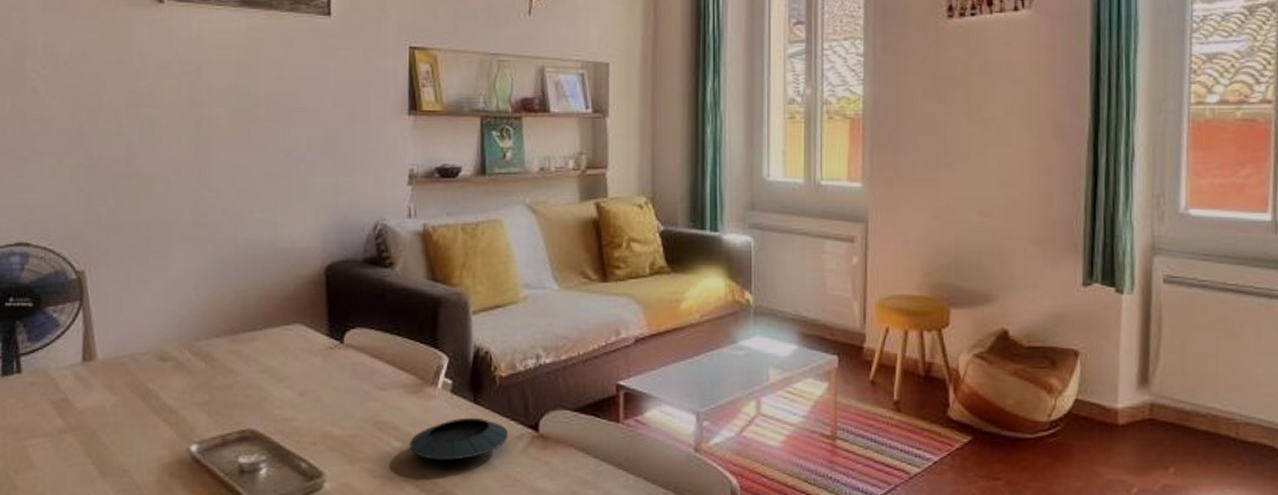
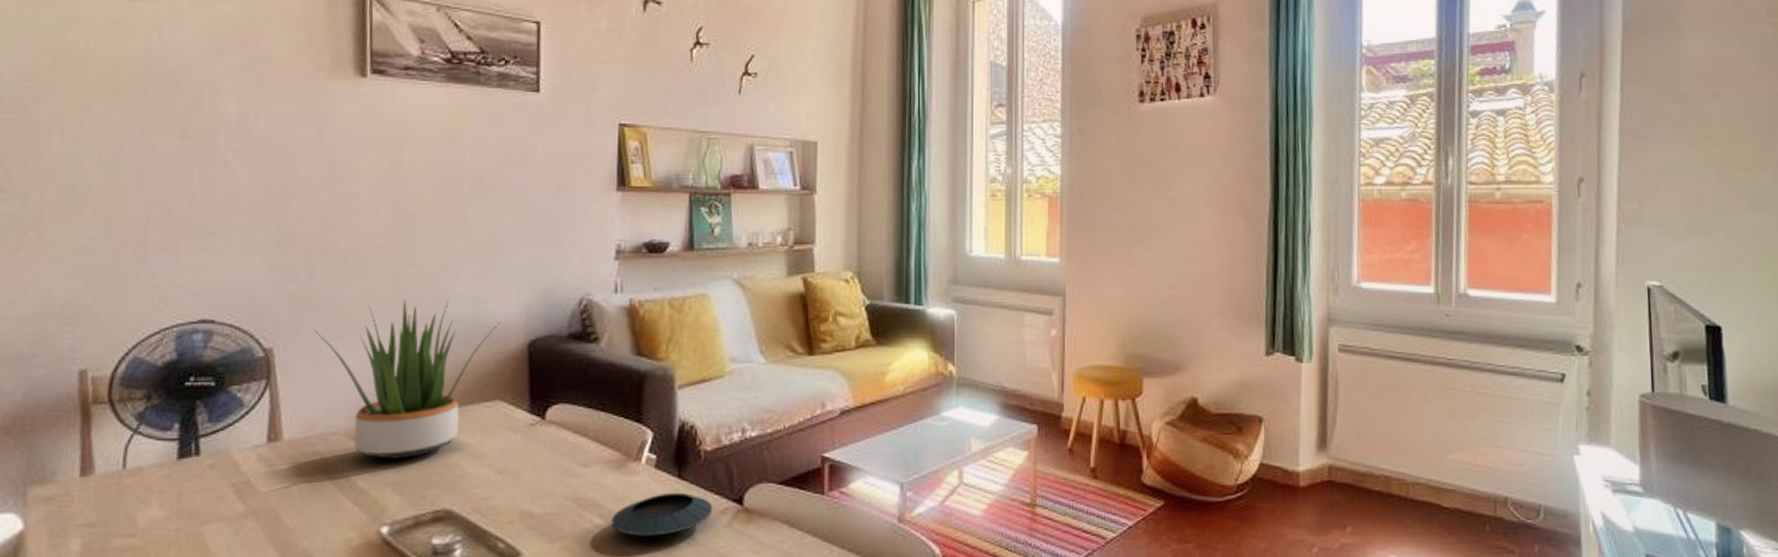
potted plant: none [119,223,298,380] -> present [311,299,500,459]

